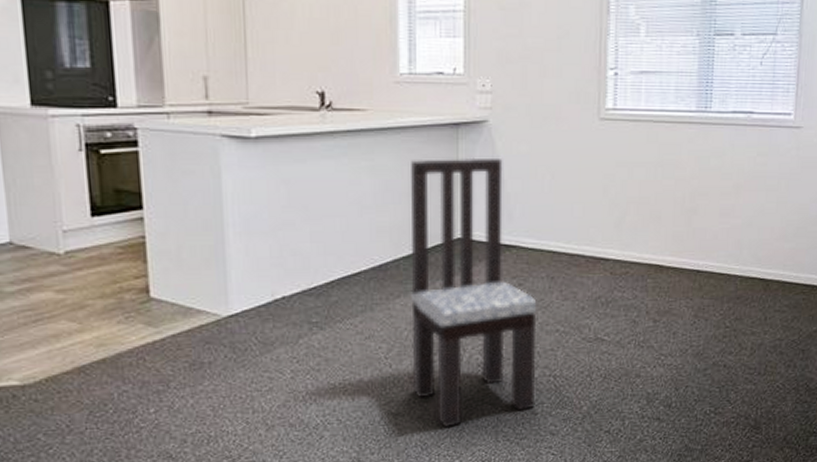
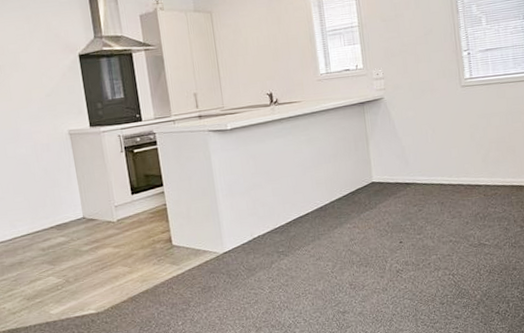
dining chair: present [411,157,537,428] -> none [334,122,441,319]

